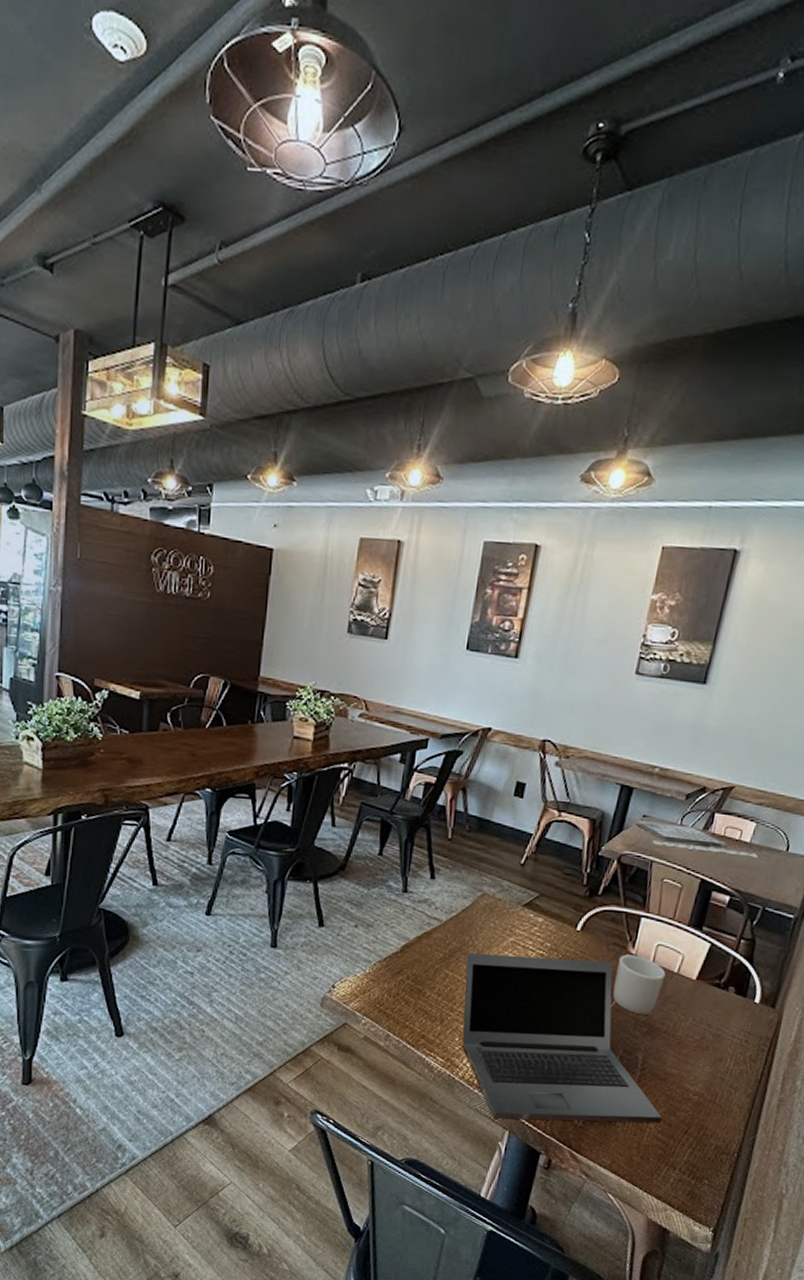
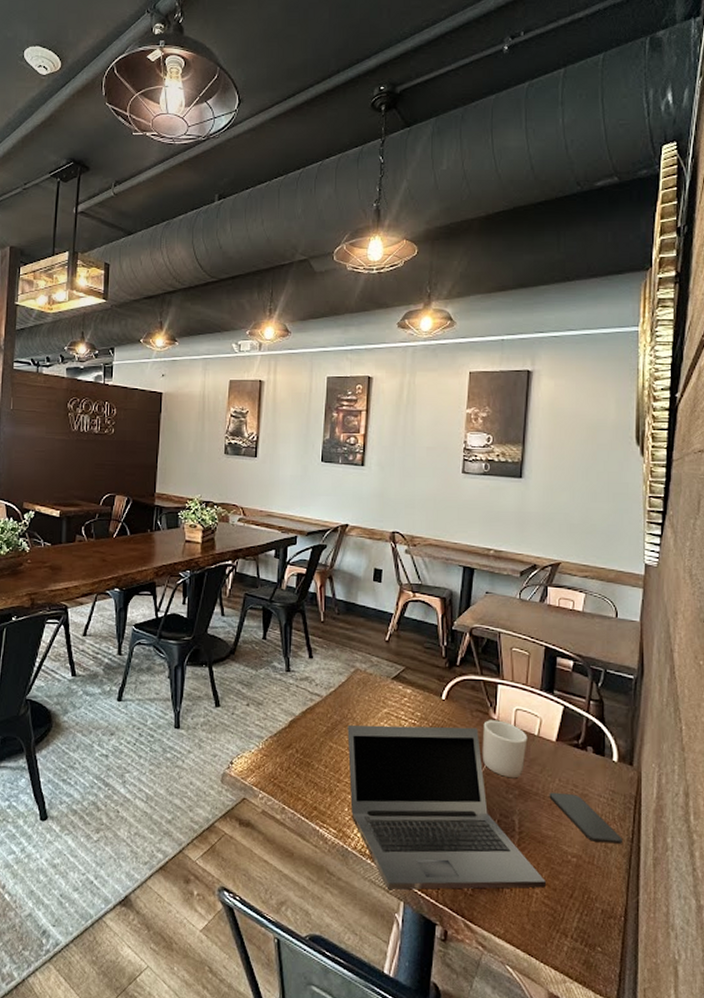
newspaper: present [635,819,760,859] -> none [480,596,593,626]
smartphone: none [679,1031,750,1084] -> present [549,792,622,844]

